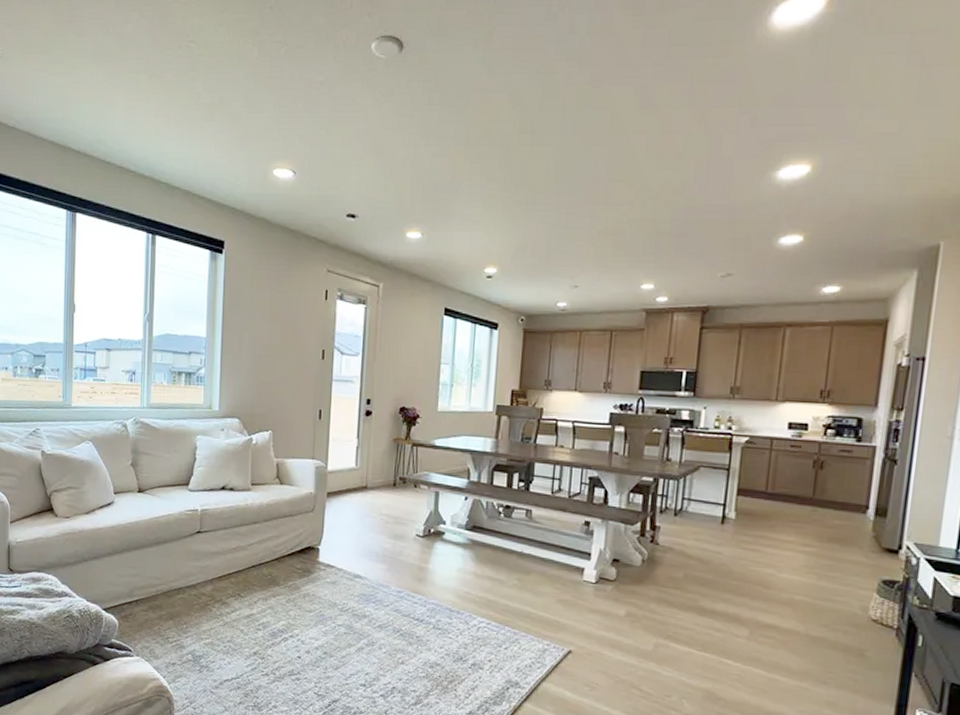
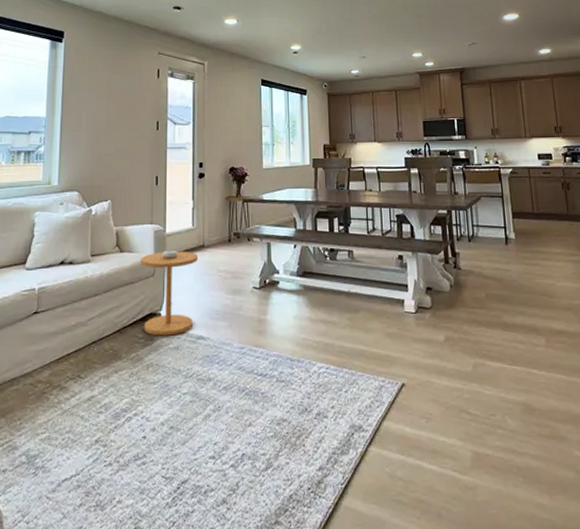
side table: none [300,487,359,571] -> present [140,250,197,336]

